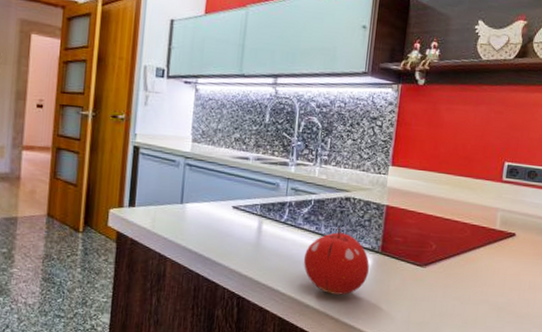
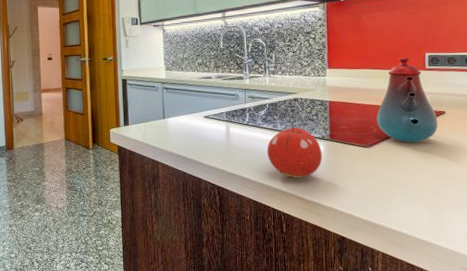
teakettle: none [437,163,506,267] -> present [376,57,438,143]

